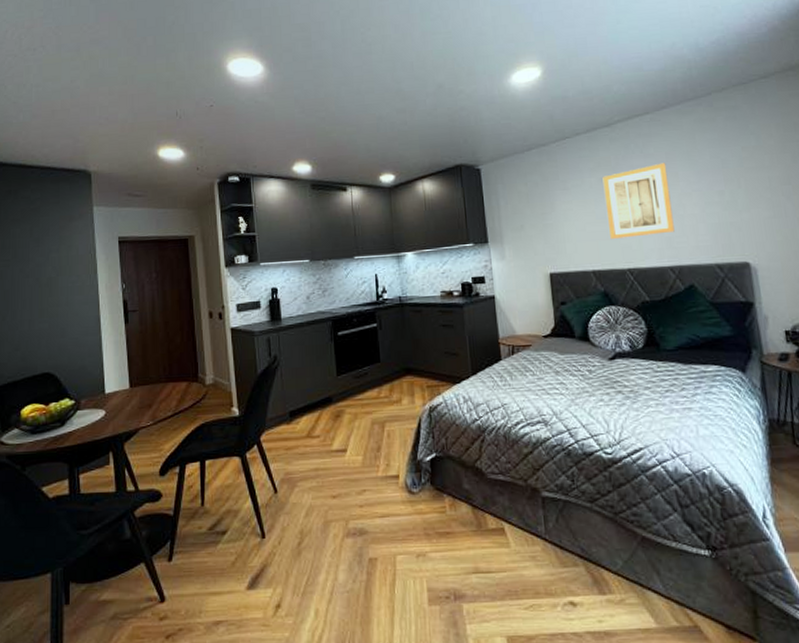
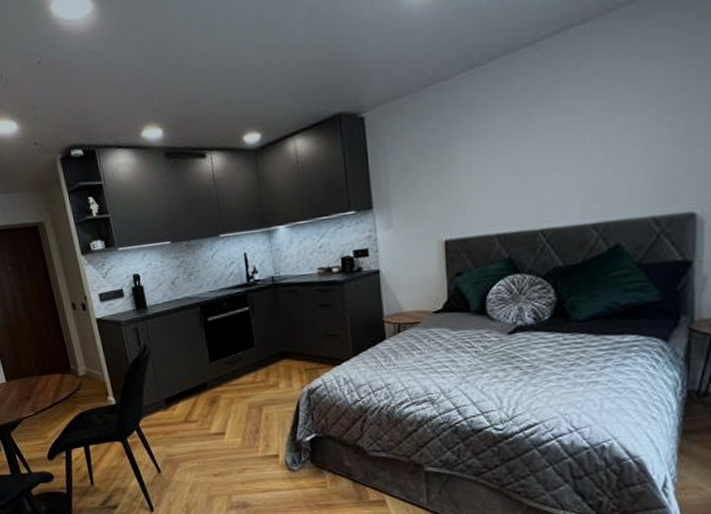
wall art: present [602,162,675,239] -> none [518,89,605,194]

